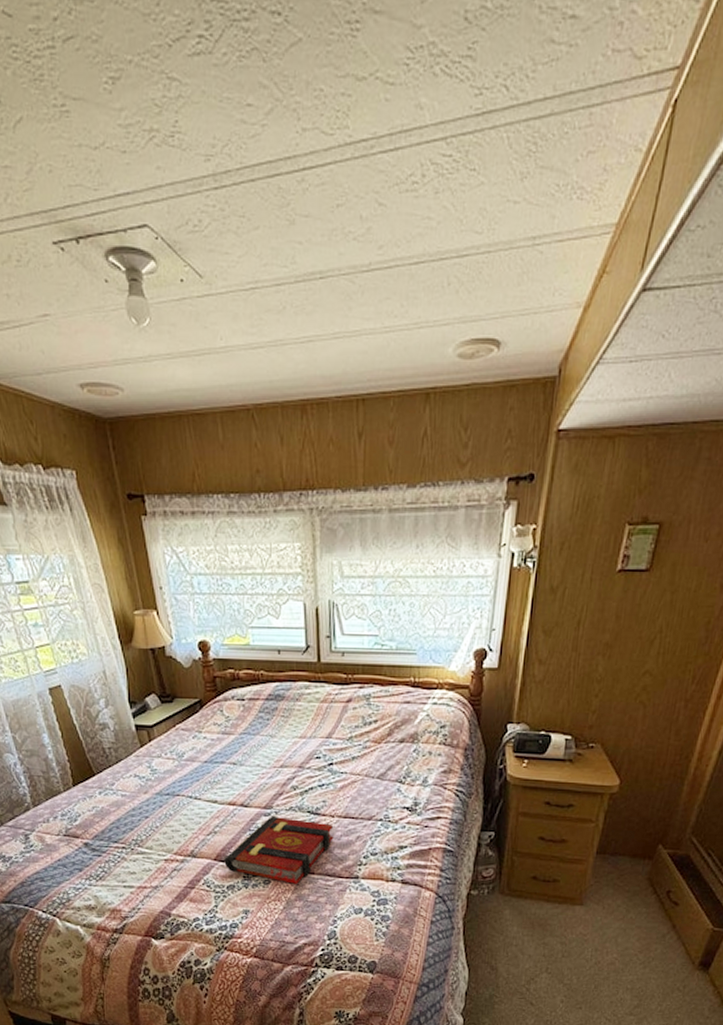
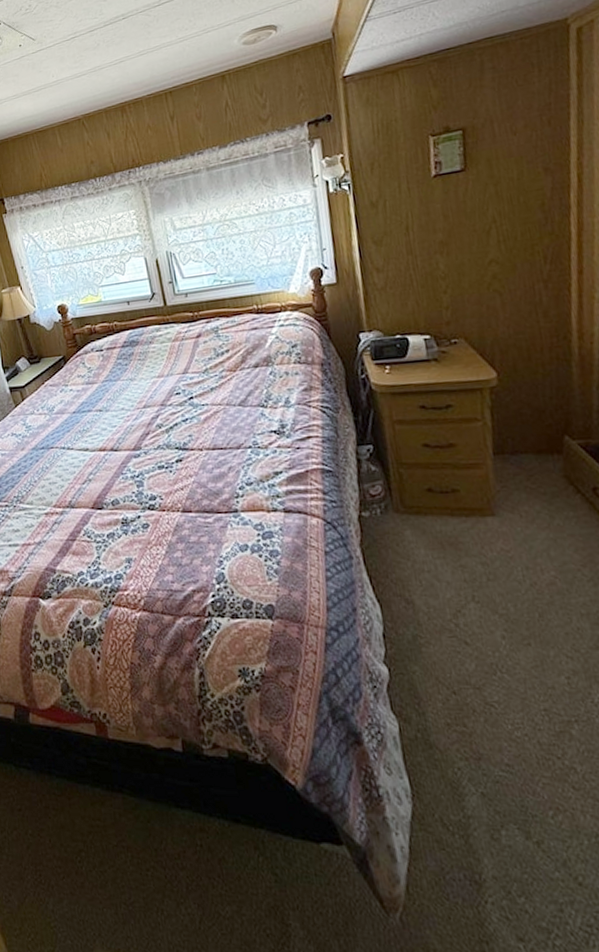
book: present [224,815,334,884] -> none [101,456,206,525]

